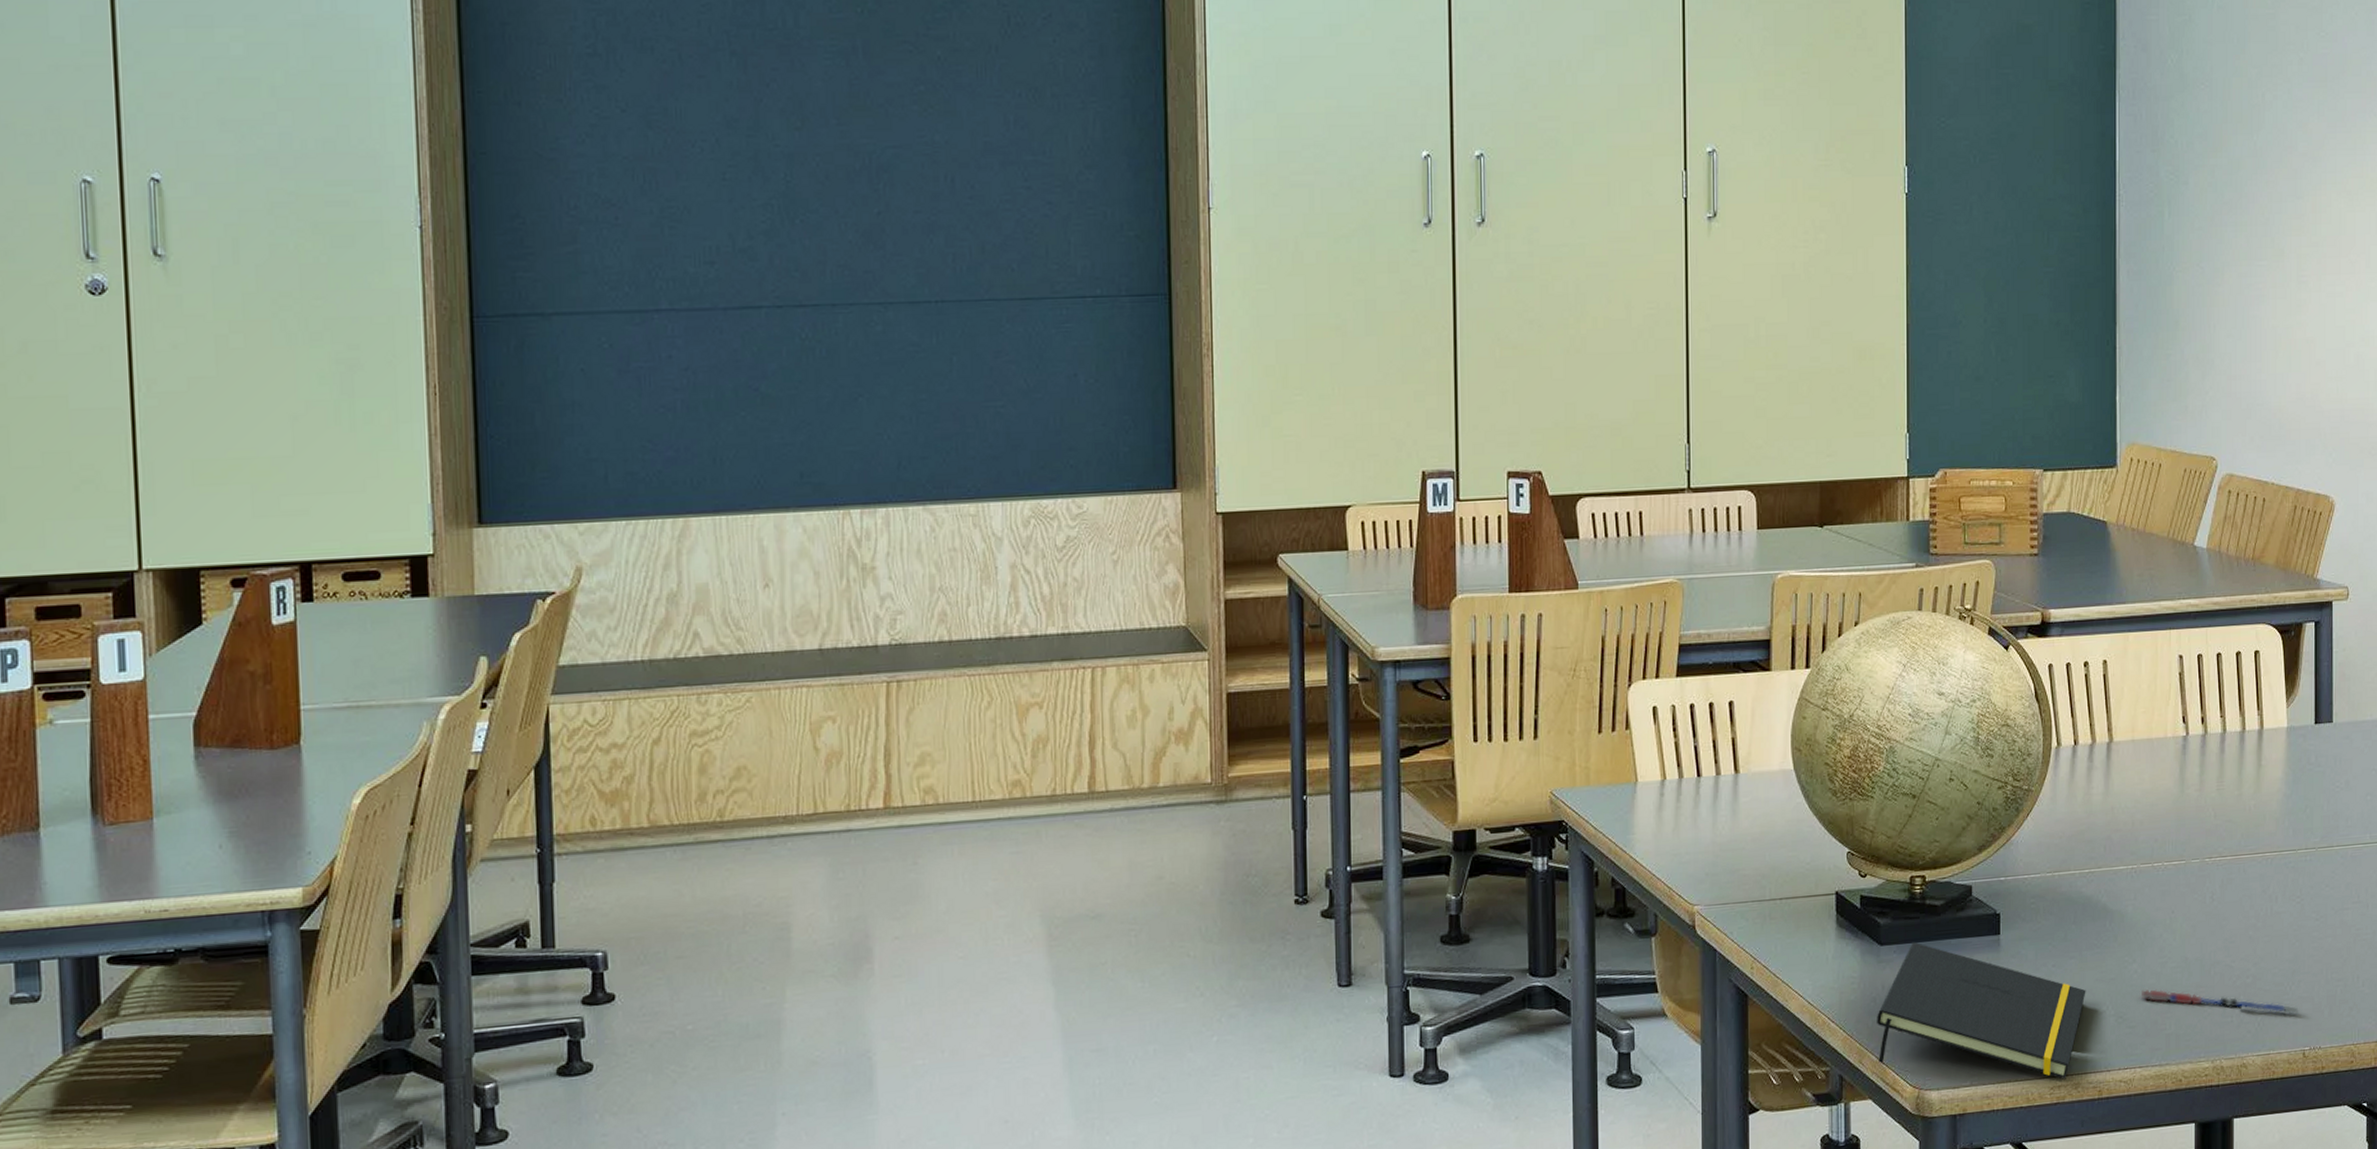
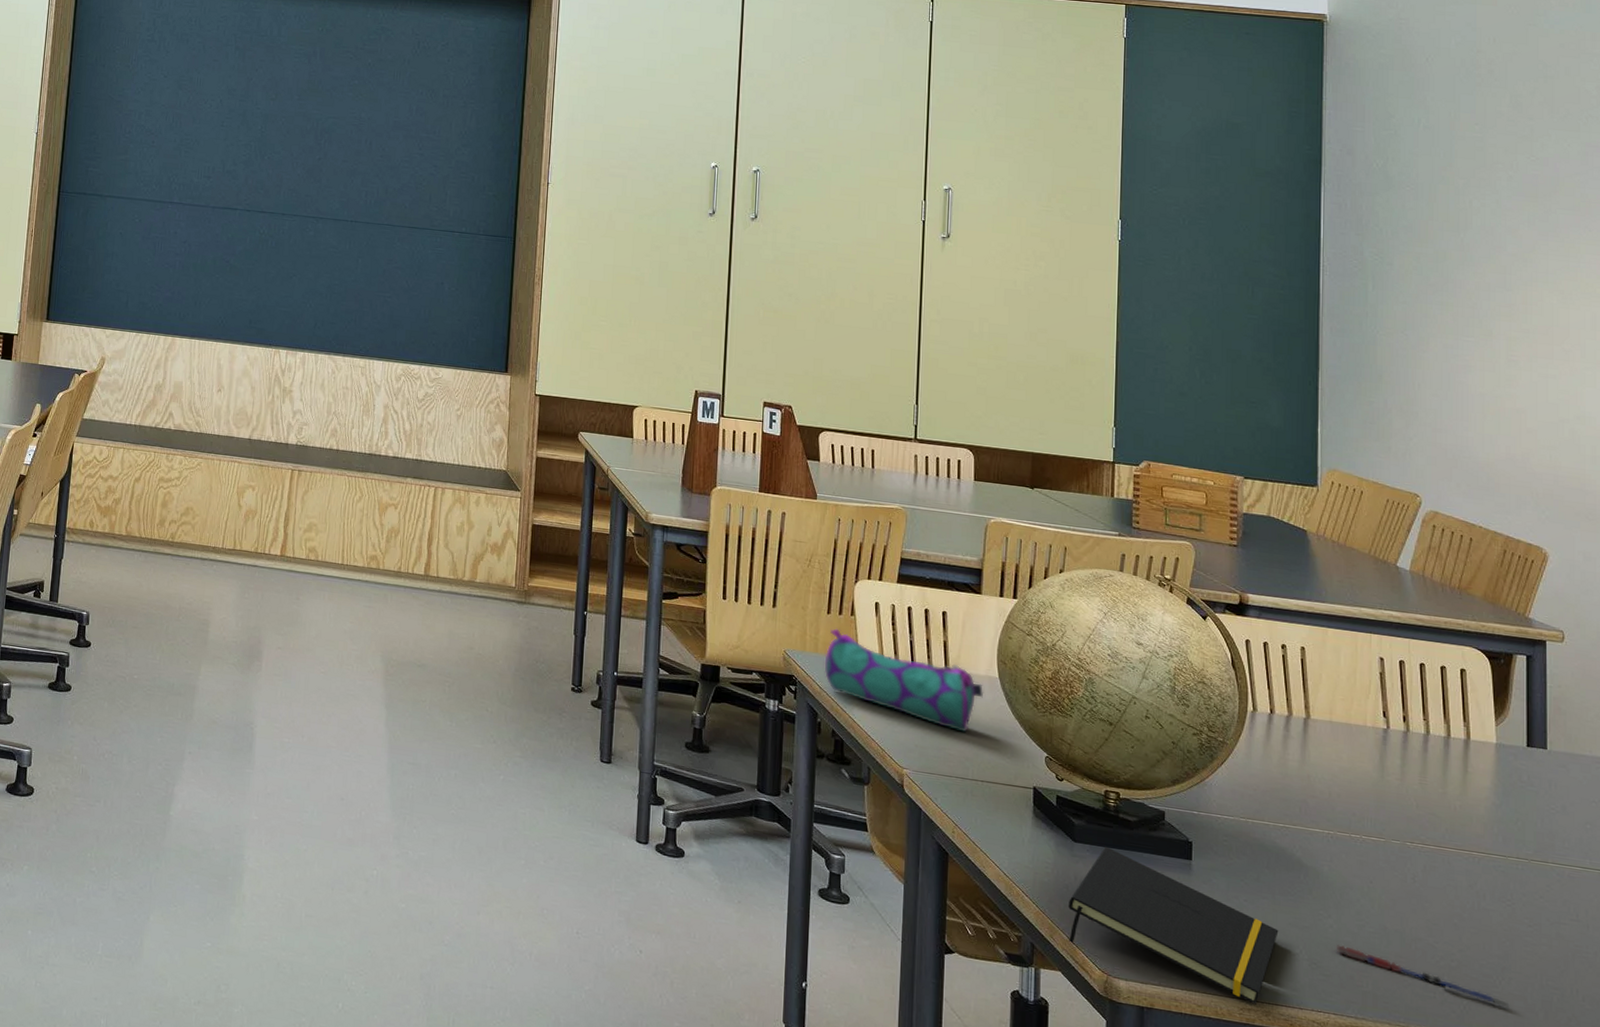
pencil case: none [1598,750,1779,846] -> present [824,628,984,733]

